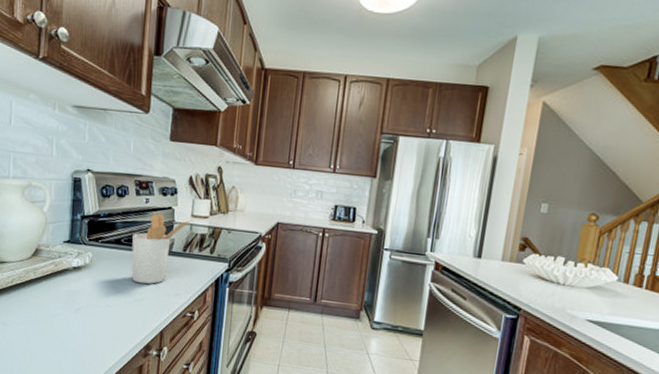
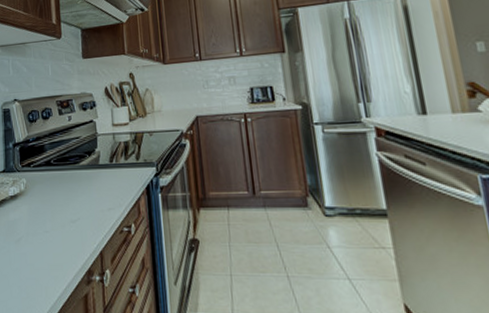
utensil holder: present [131,213,191,284] -> none [61,128,113,203]

